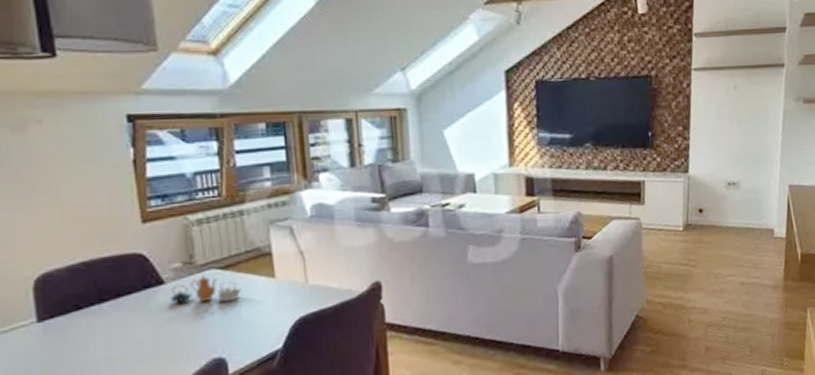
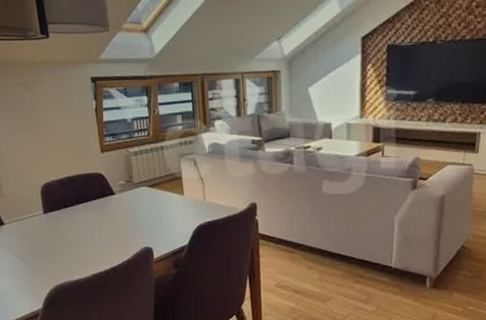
teapot: present [170,274,242,303] -> none [118,190,162,210]

